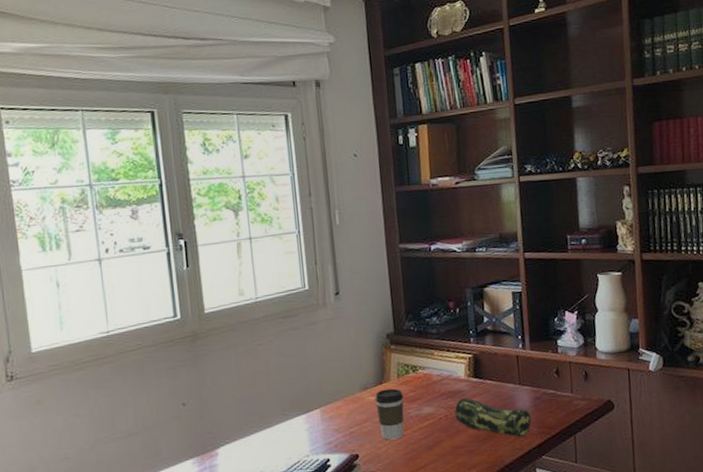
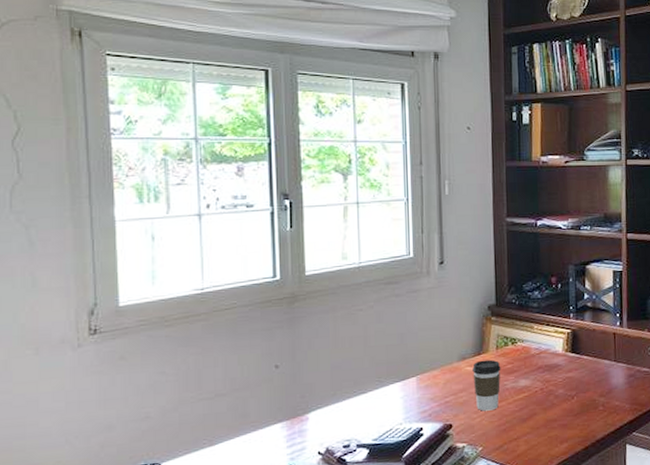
pencil case: present [454,397,531,438] -> none [550,371,624,414]

